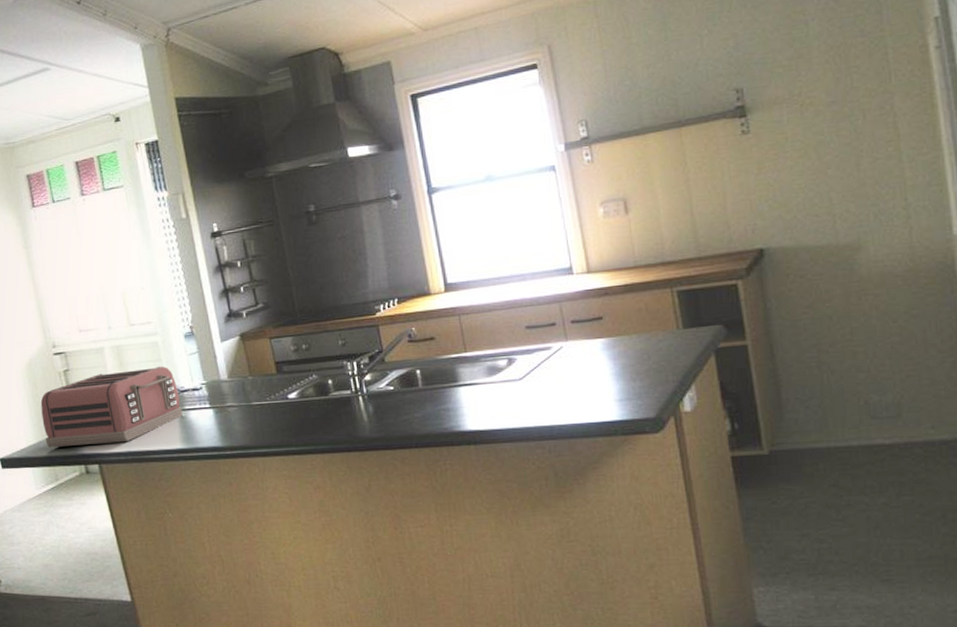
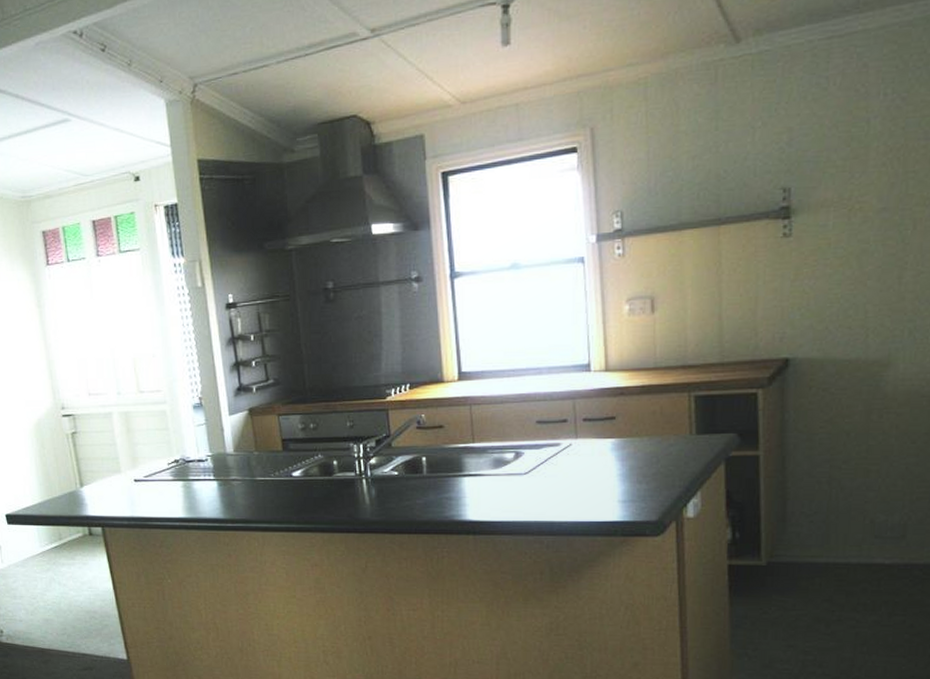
toaster: present [40,366,183,448] -> none [47,435,187,508]

